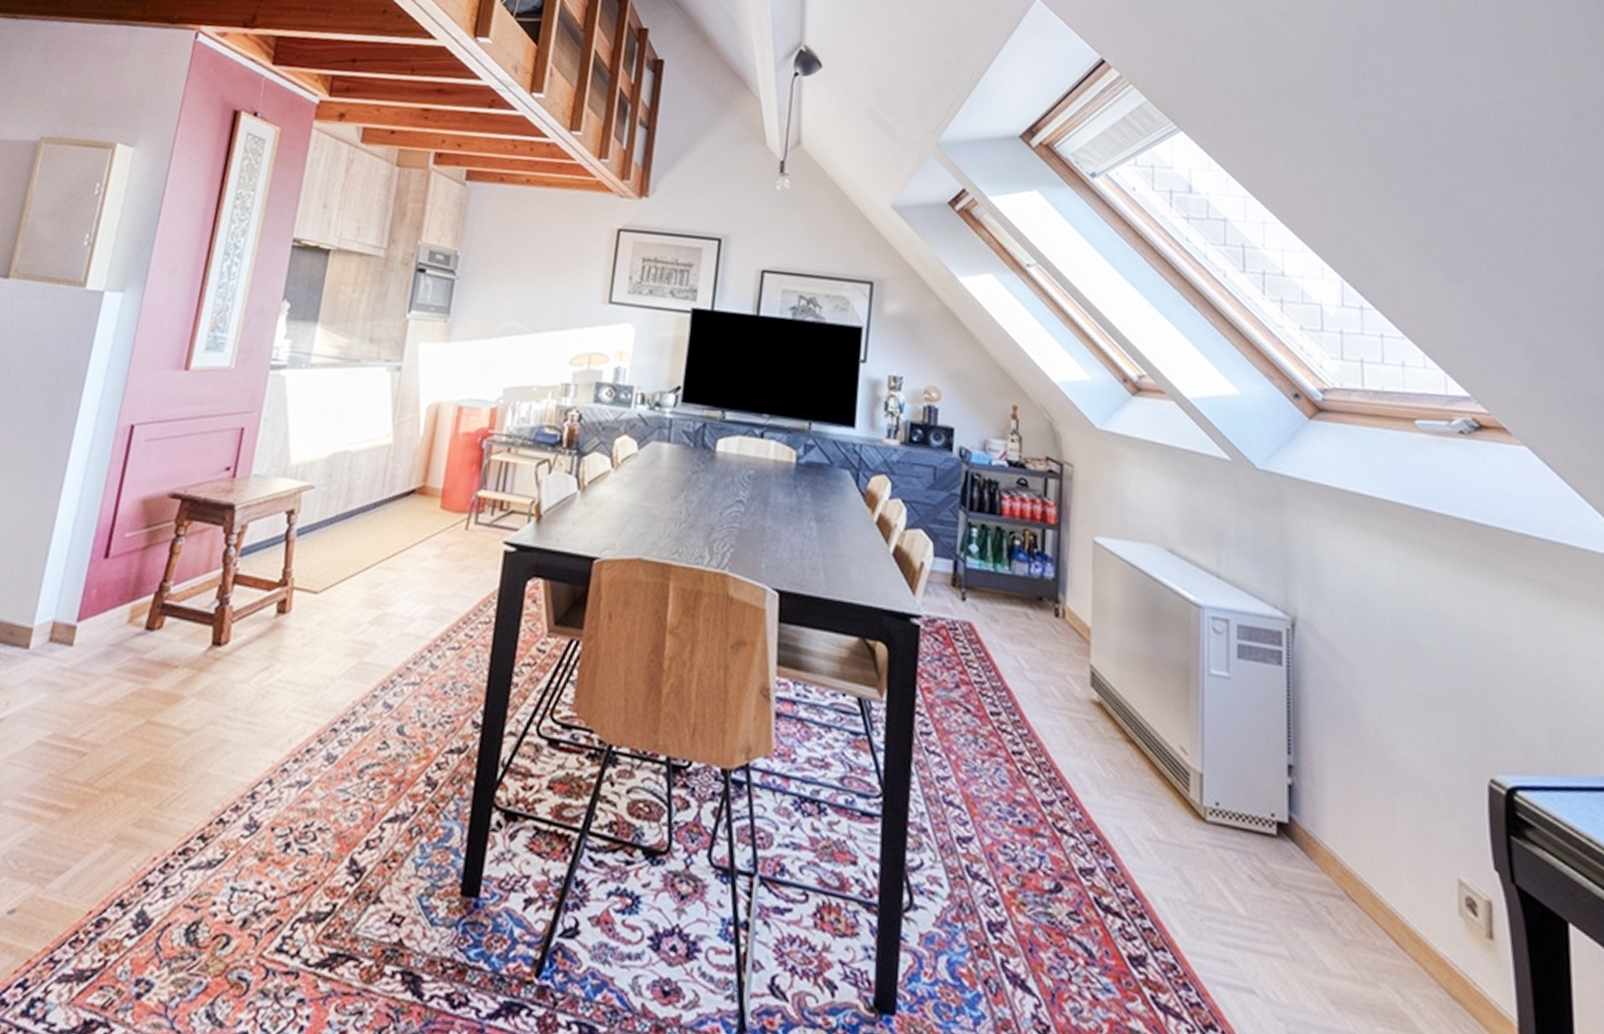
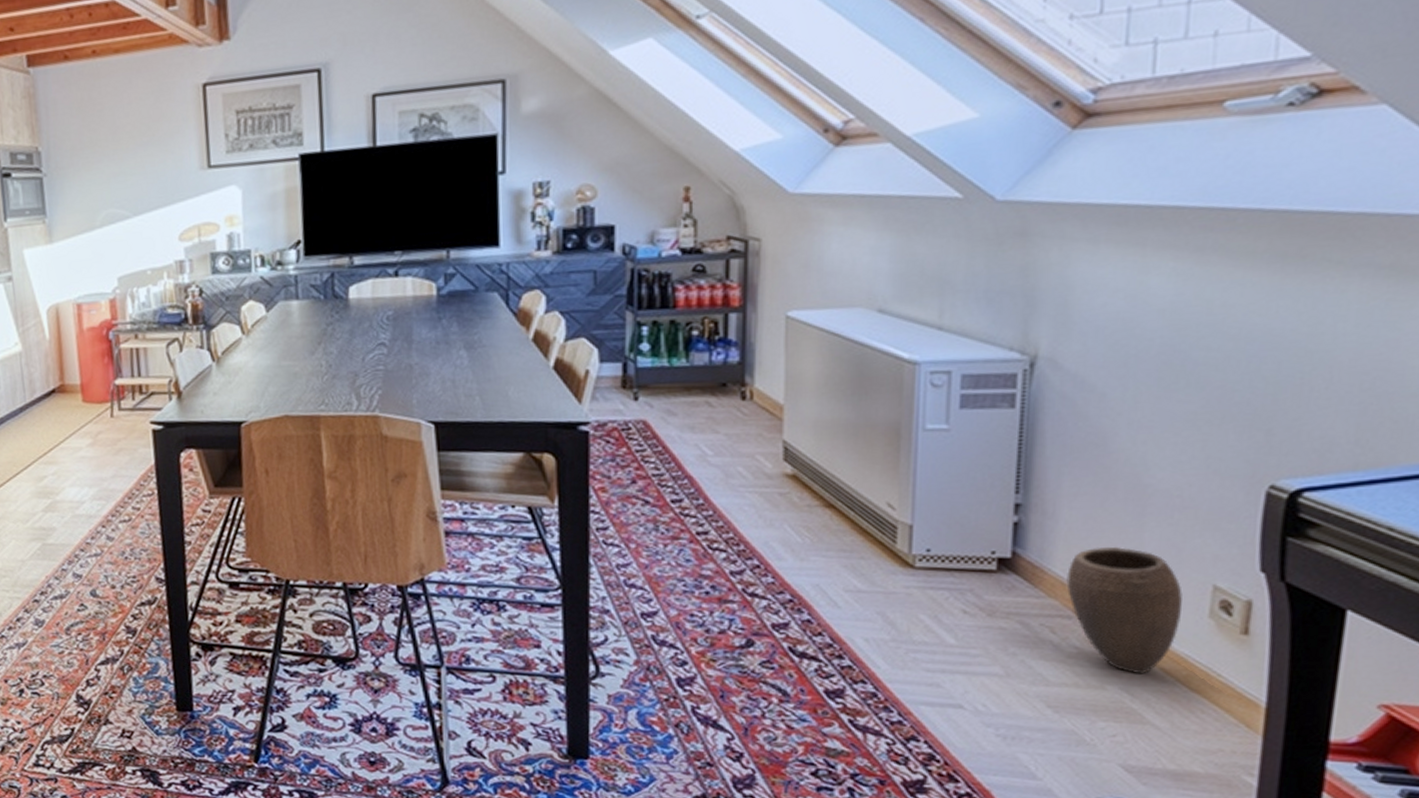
planter: none [1336,822,1436,974] -> present [1066,546,1183,674]

